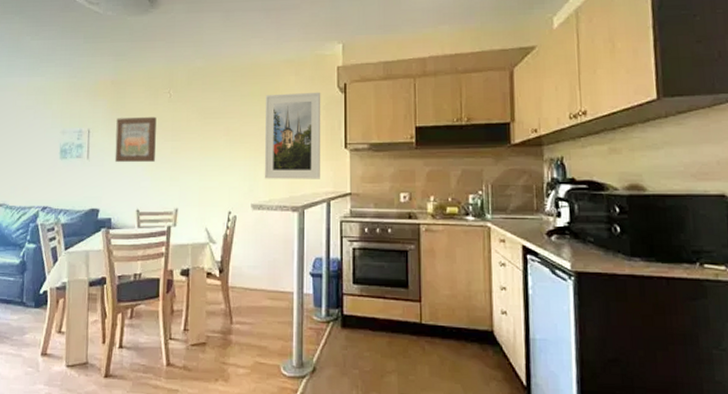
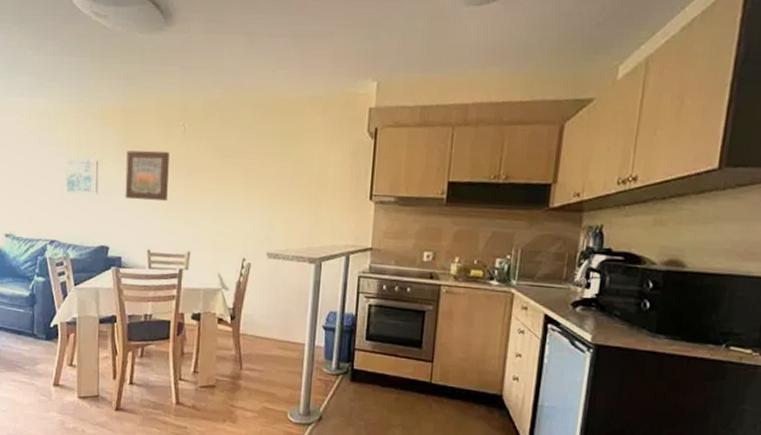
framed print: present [264,92,321,179] -> none [281,135,349,231]

